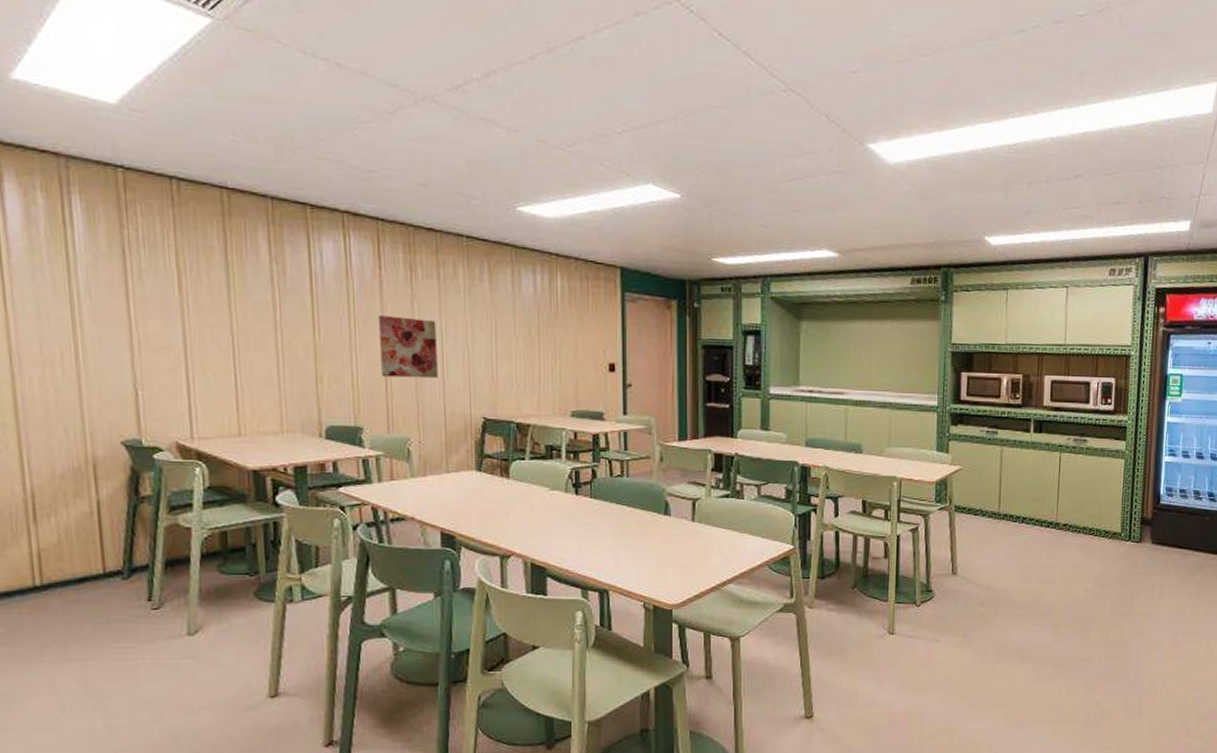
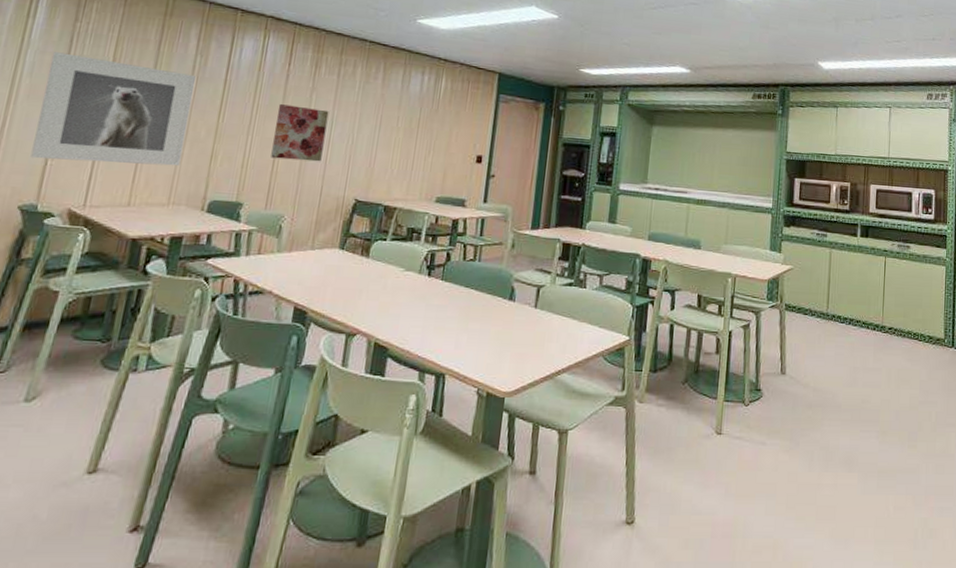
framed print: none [106,266,284,391] -> present [31,52,197,167]

